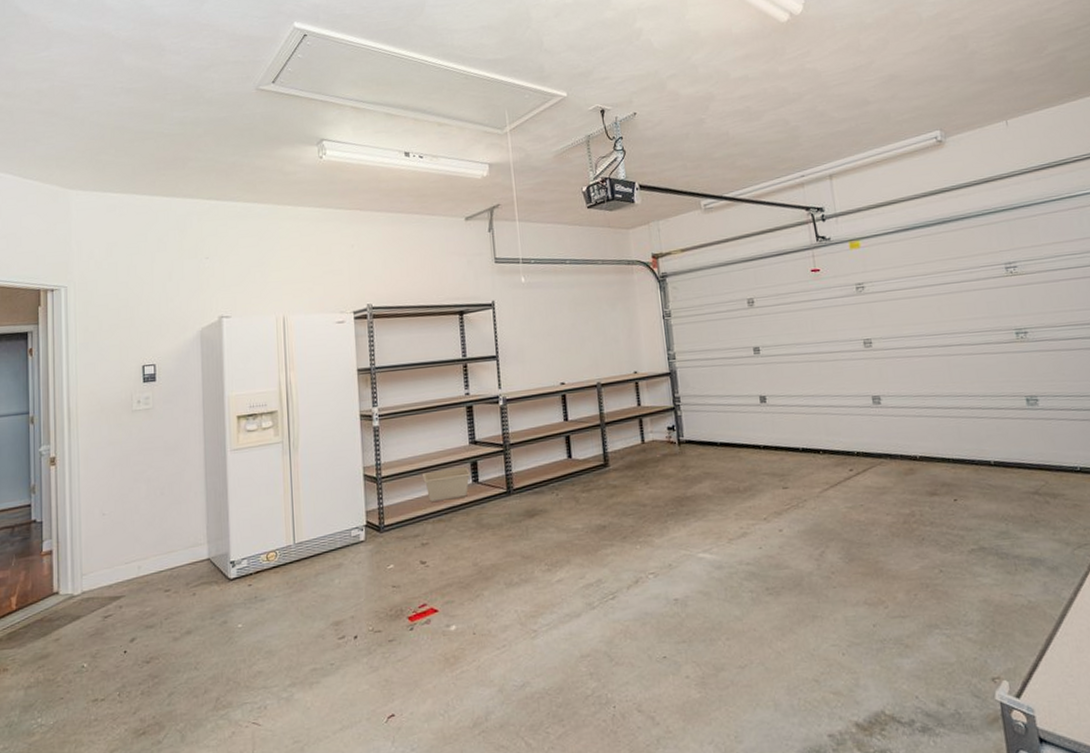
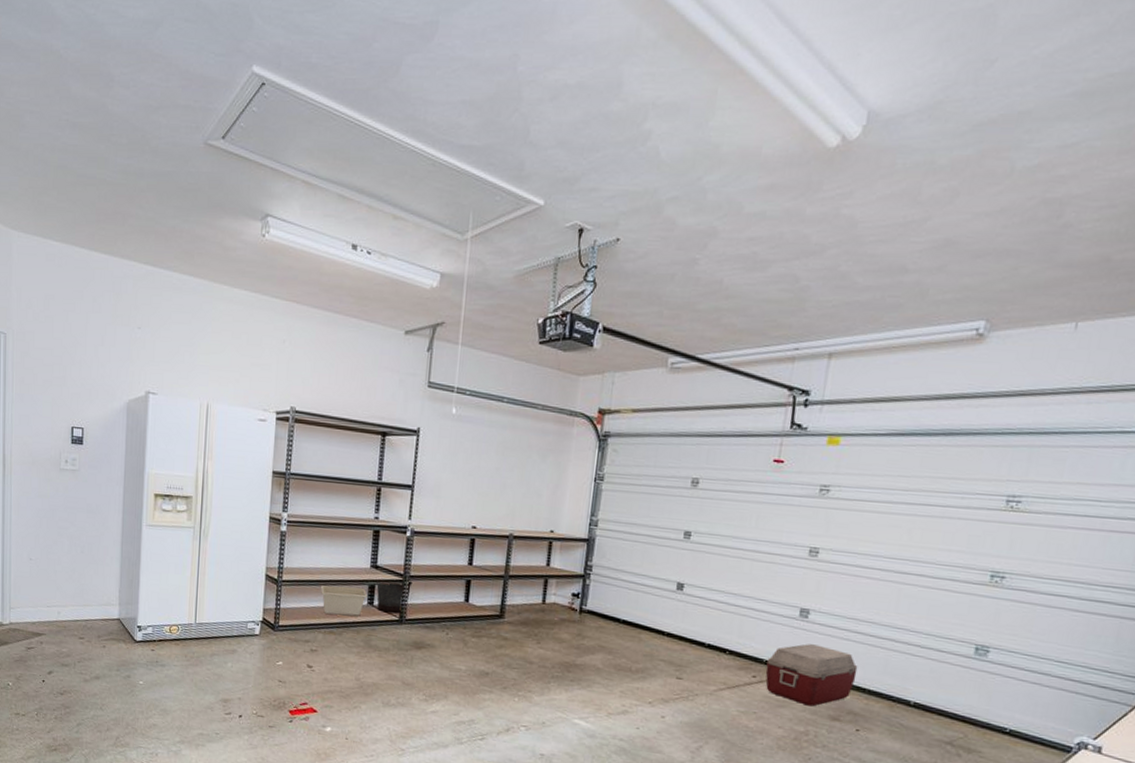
bucket: none [478,448,514,487] -> present [376,579,413,614]
cooler: none [857,427,939,487] -> present [765,644,858,707]

